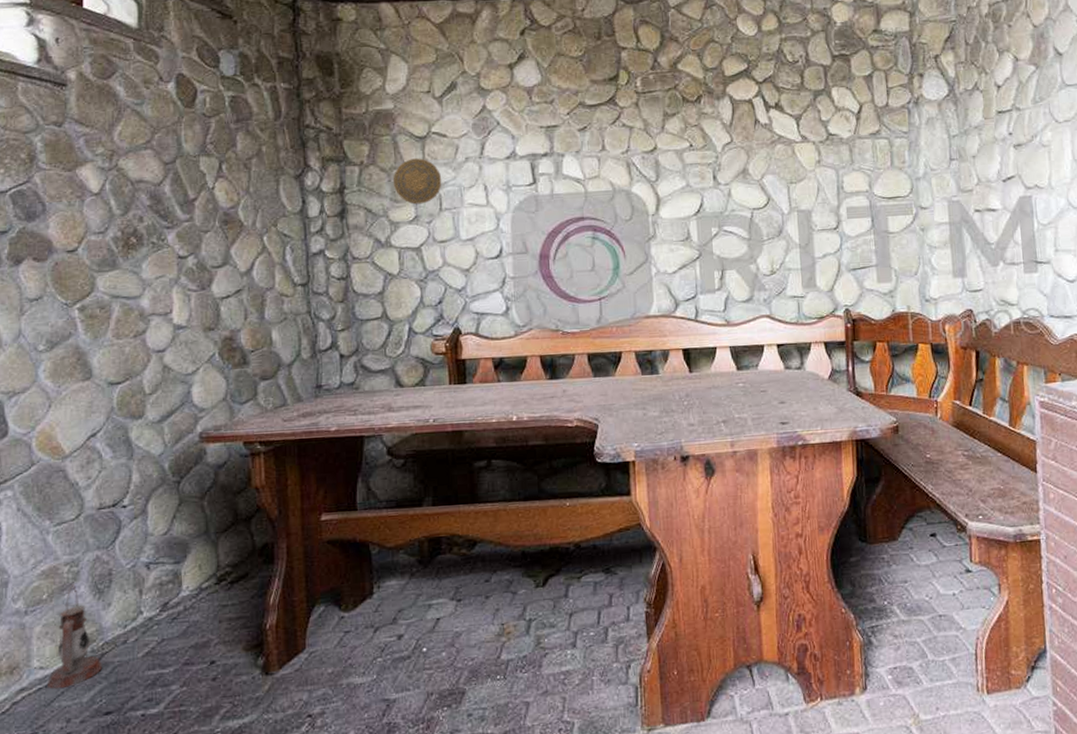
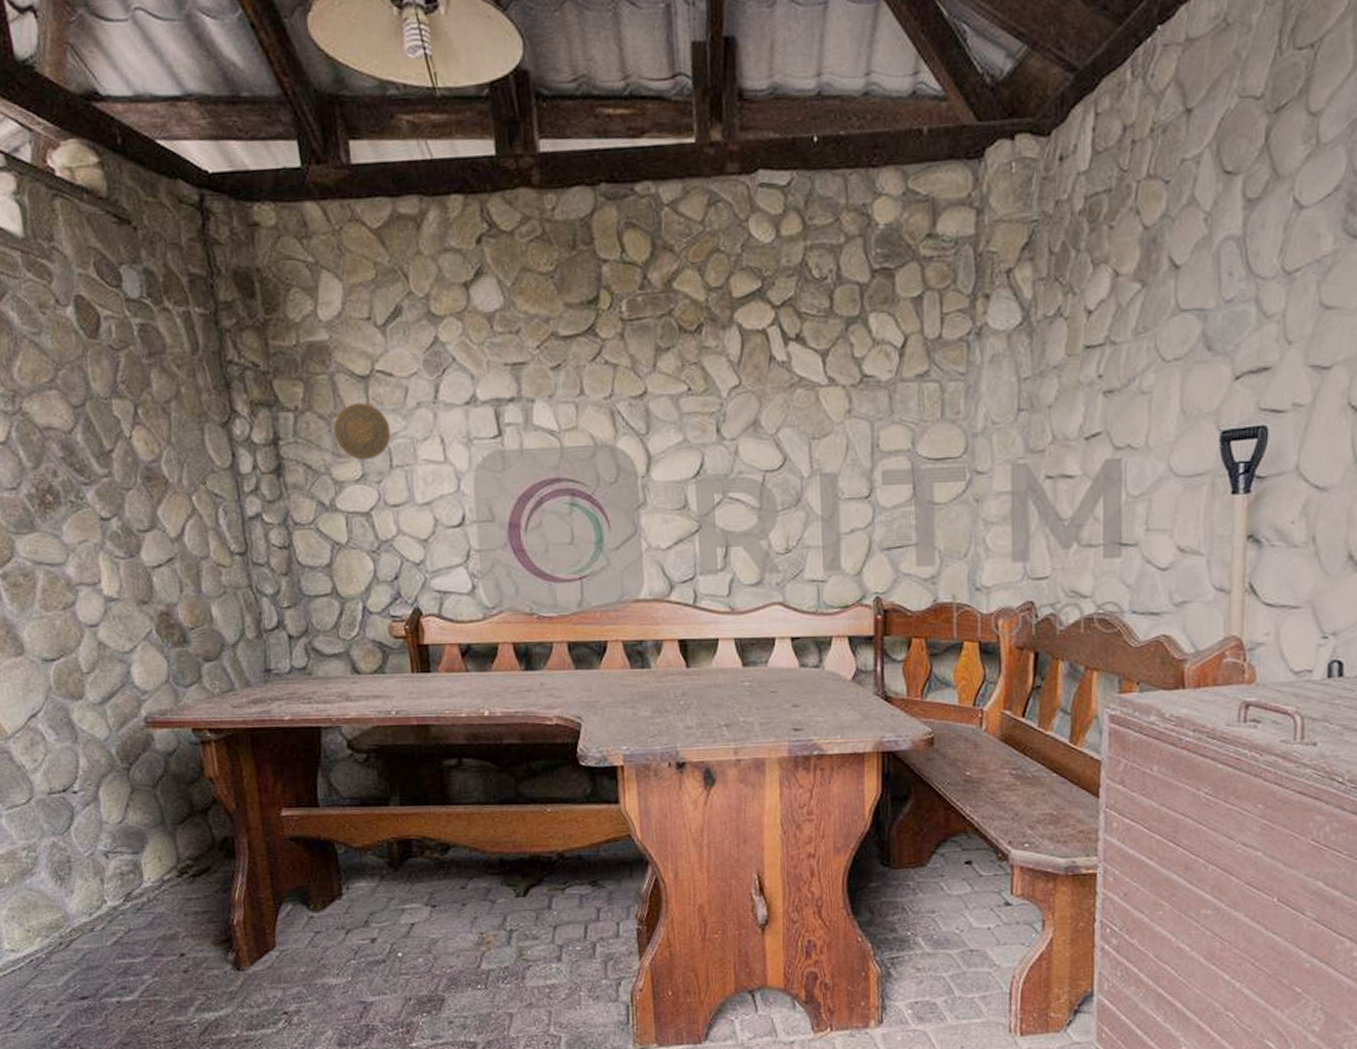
lantern: present [48,584,103,689] -> none [20,870,73,972]

